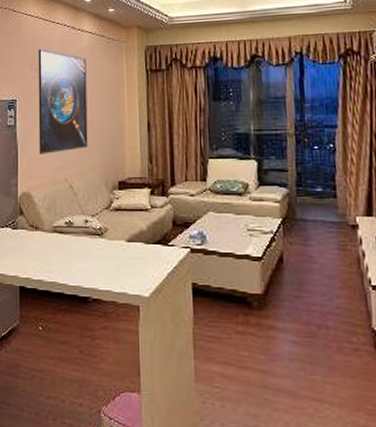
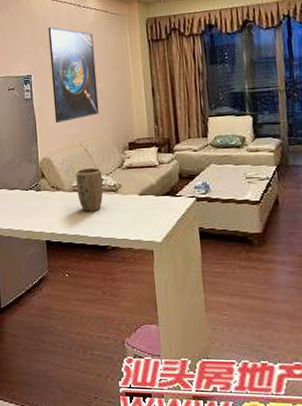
plant pot: none [58,207,87,256] -> present [76,168,104,211]

